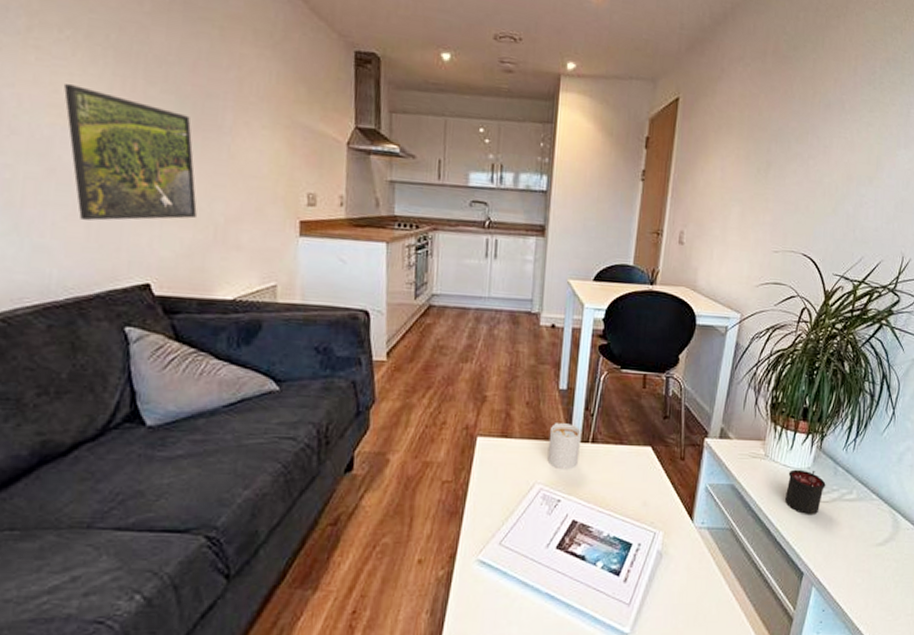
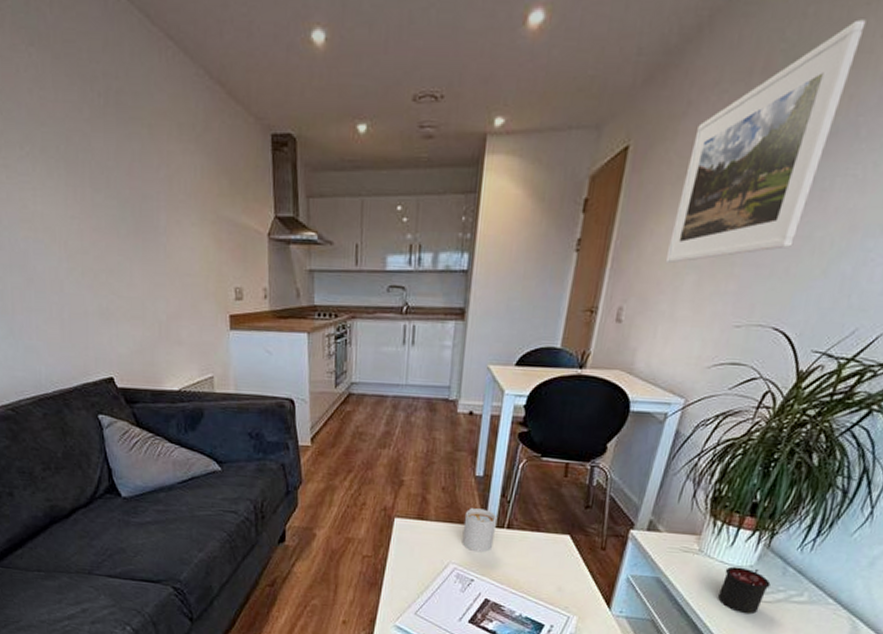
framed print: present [64,84,197,221] -> none [31,199,144,323]
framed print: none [715,26,839,197] -> present [665,19,866,264]

